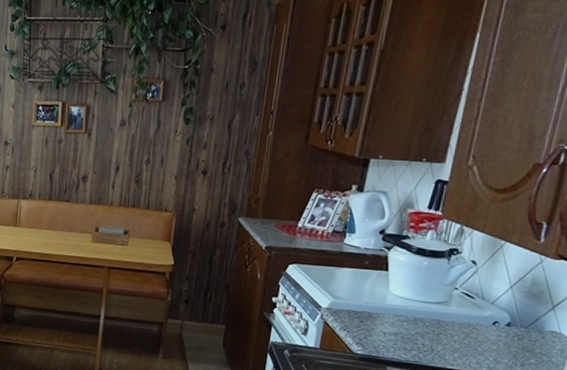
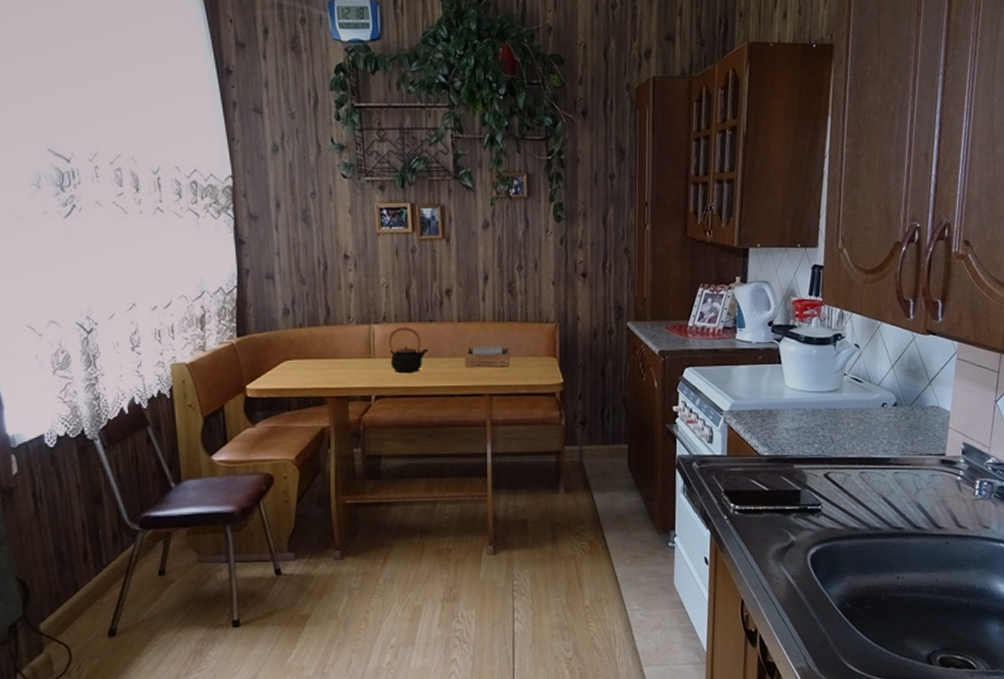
teapot: none [31,203,63,242] -> present [388,326,428,373]

